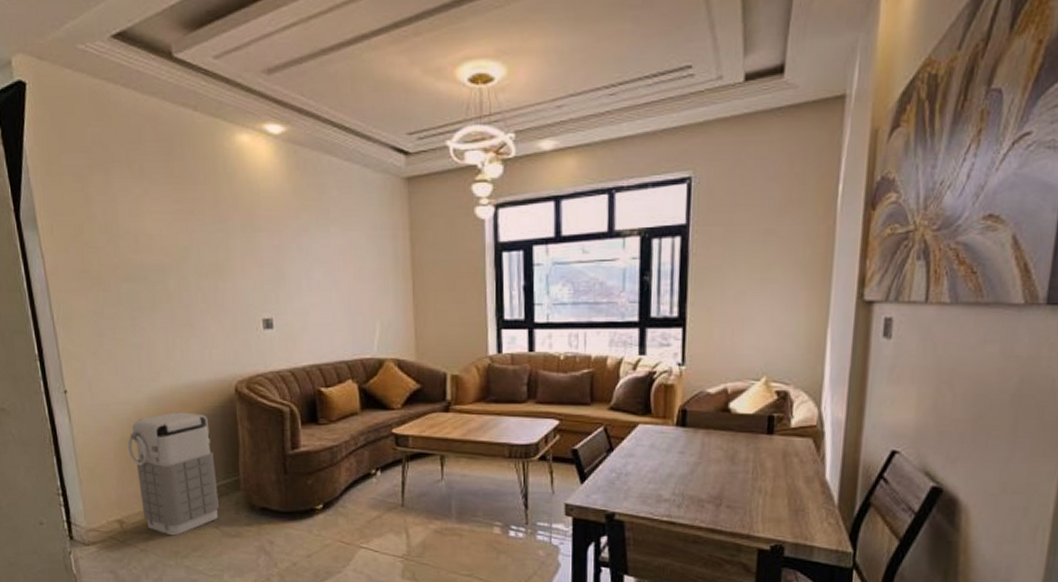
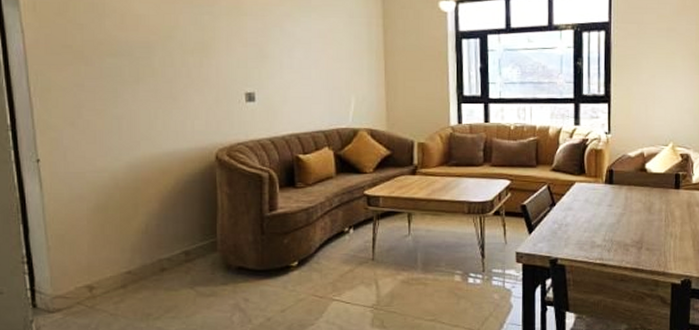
grenade: present [127,412,219,536] -> none [102,178,194,299]

